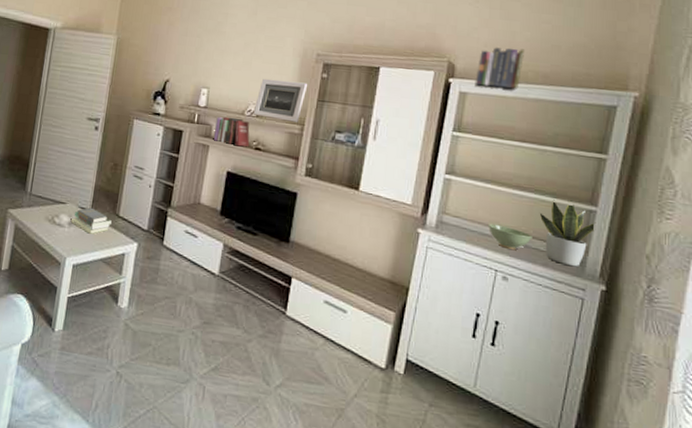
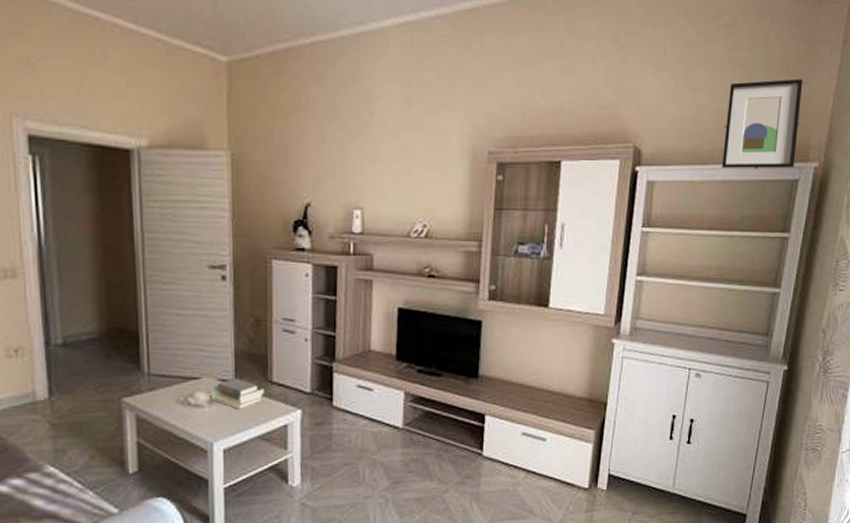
books: present [213,117,250,147] -> none [376,242,421,276]
picture frame: present [253,78,308,124] -> none [420,189,482,240]
books: present [474,46,524,93] -> none [662,124,710,176]
bowl: present [488,223,533,251] -> none [681,321,722,346]
picture frame: none [535,15,622,95] -> present [721,78,804,170]
potted plant: present [539,198,596,267] -> none [728,283,780,352]

